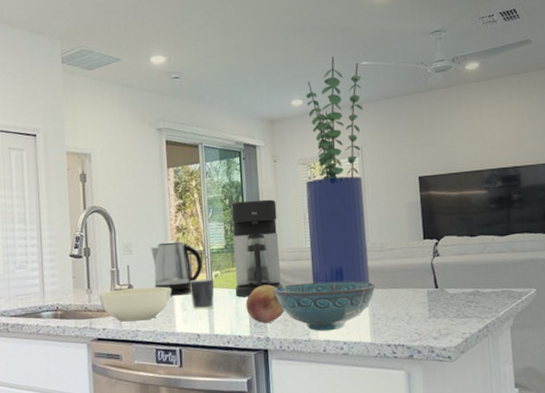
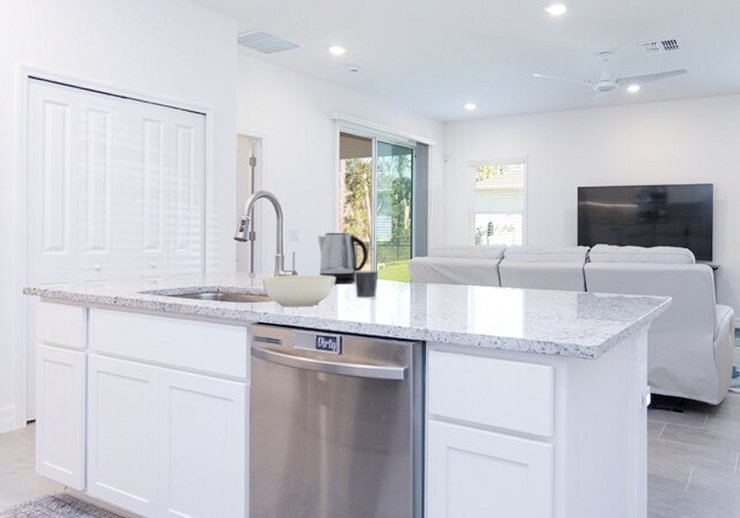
coffee maker: present [231,199,284,298] -> none [398,197,445,290]
fruit: present [245,284,284,323] -> none [408,279,444,315]
decorative bowl: present [272,281,376,332] -> none [434,280,531,326]
vase: present [305,57,370,307] -> none [472,66,533,305]

